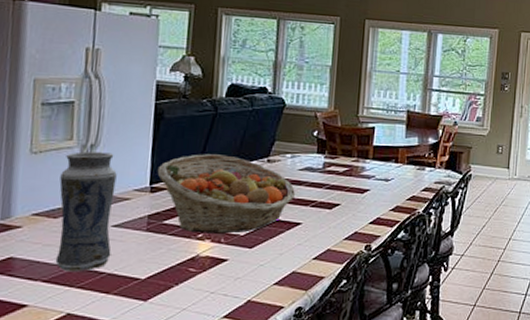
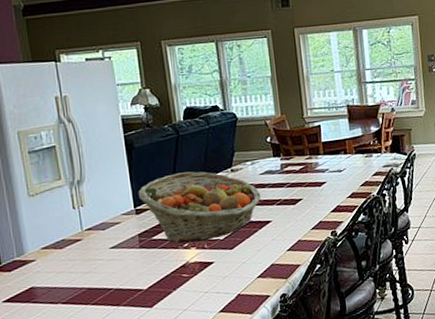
vase: present [55,151,117,272] -> none [57,185,114,293]

